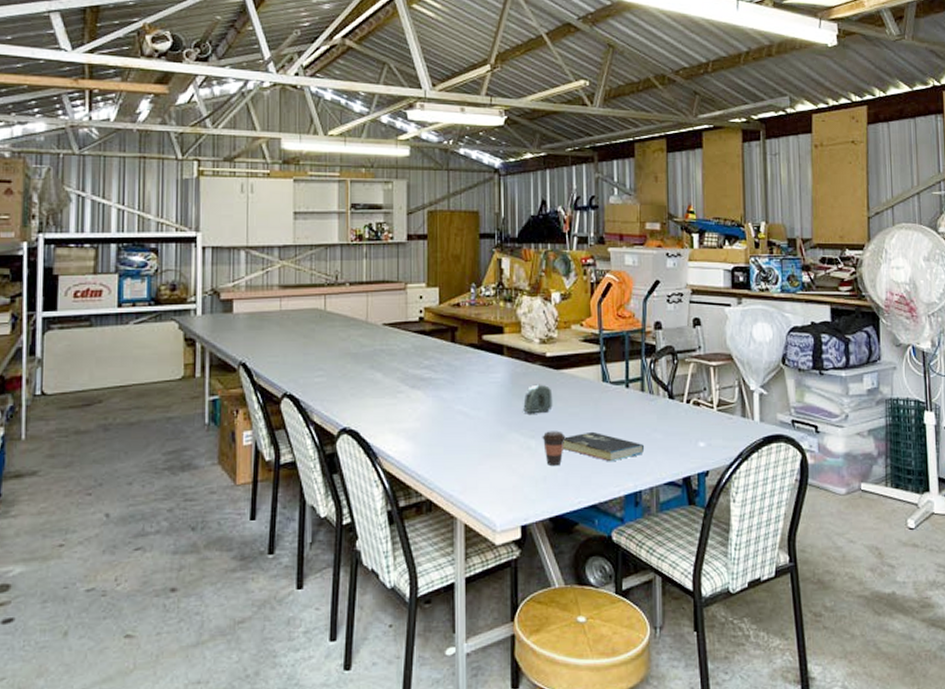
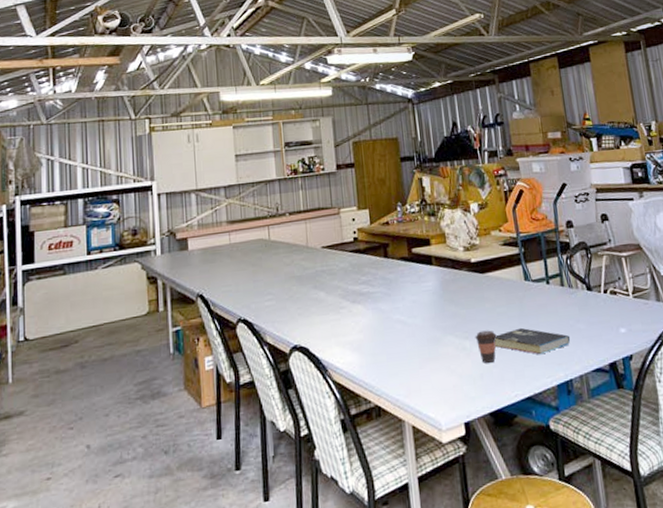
tape measure: present [523,384,553,413] -> none [455,288,482,316]

